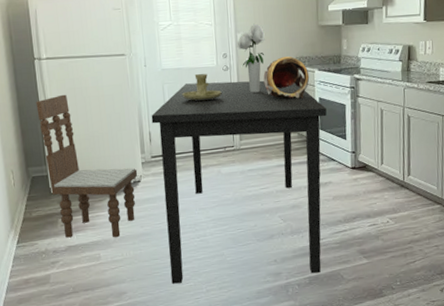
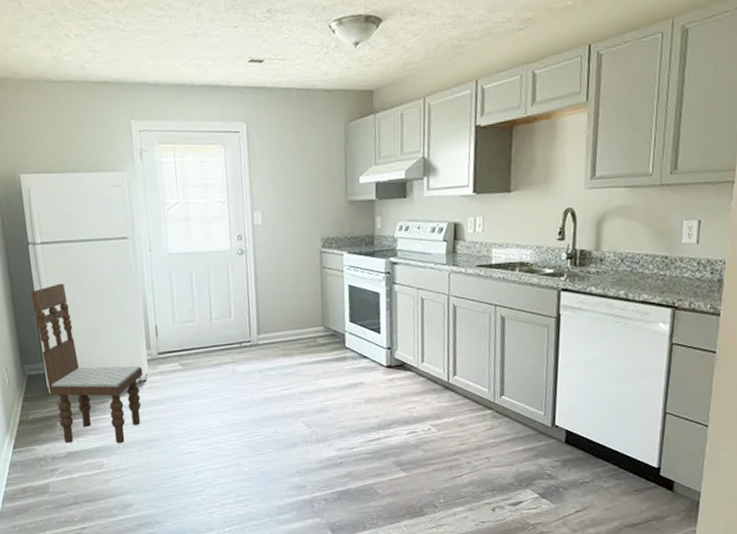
dining table: present [151,80,327,284] -> none [157,265,358,496]
candle holder: present [182,74,222,102] -> none [191,258,237,291]
bouquet: present [237,23,265,93] -> none [253,199,286,280]
decorative bowl: present [263,56,310,99] -> none [284,237,338,287]

